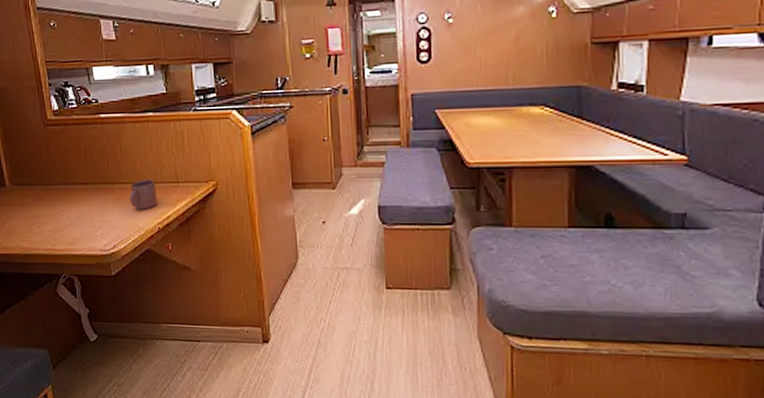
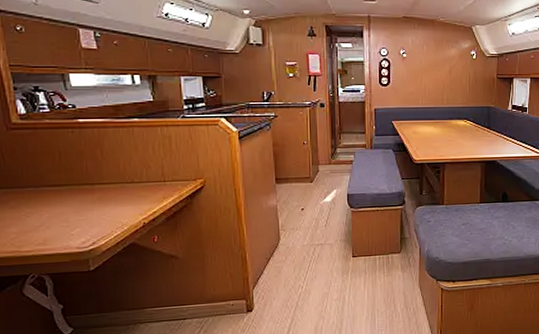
mug: present [129,179,158,210] -> none [111,179,143,208]

